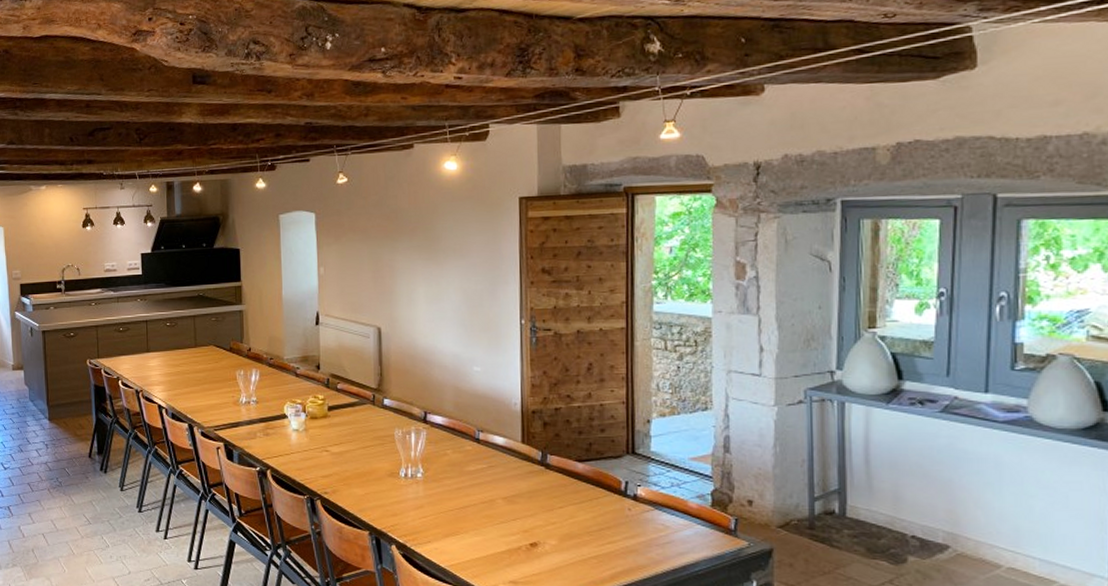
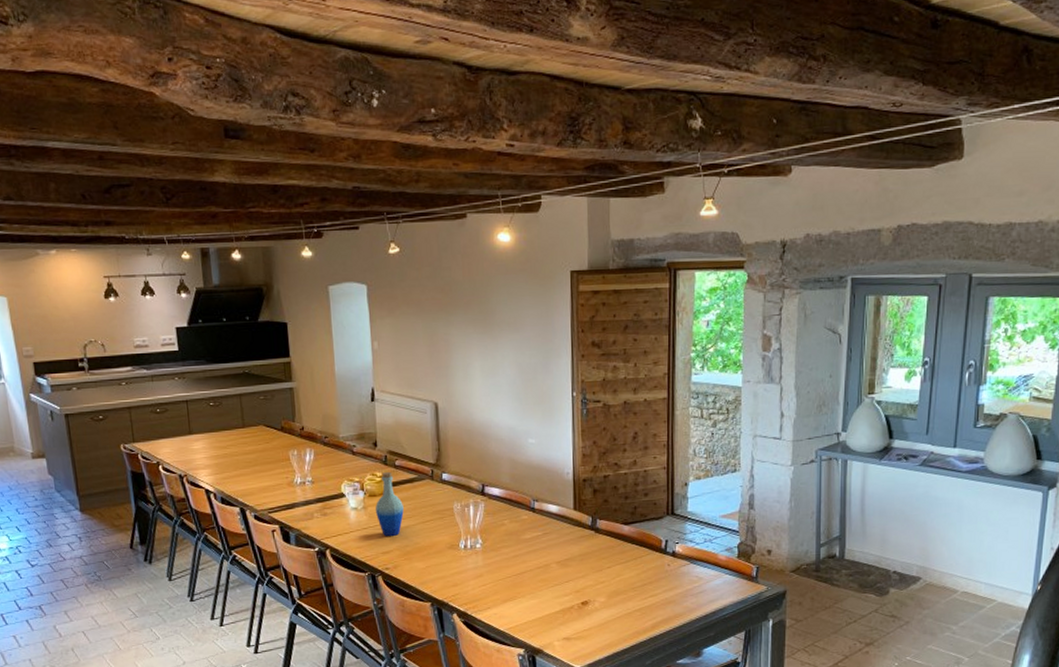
bottle: none [316,395,344,460] -> present [375,472,404,536]

